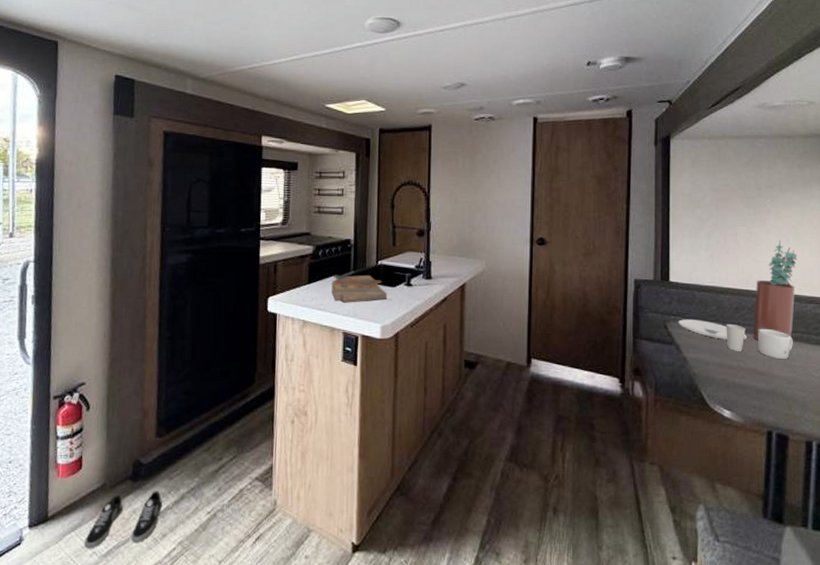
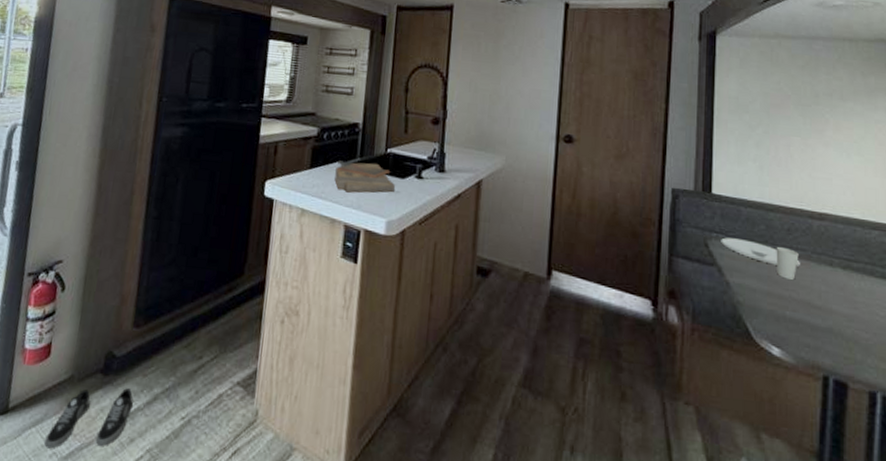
vase: present [754,240,798,341] -> none [808,155,860,269]
mug: present [757,328,793,360] -> none [812,254,854,294]

